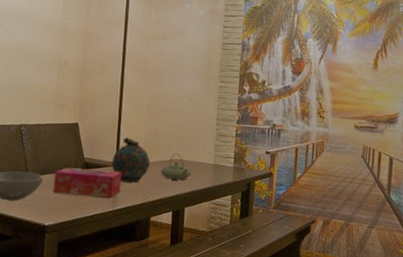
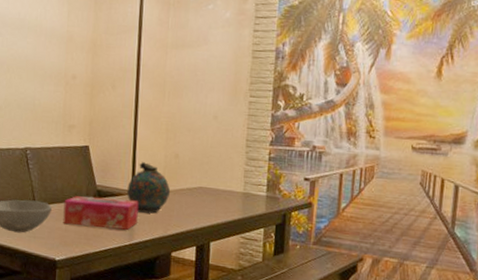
teapot: present [160,153,192,180] -> none [181,180,218,211]

